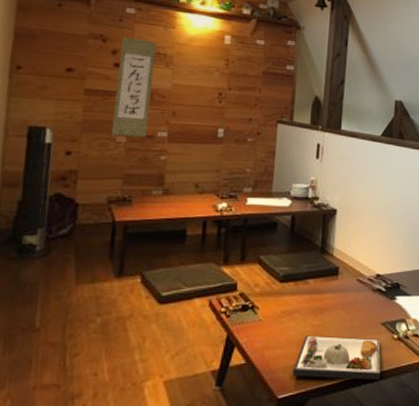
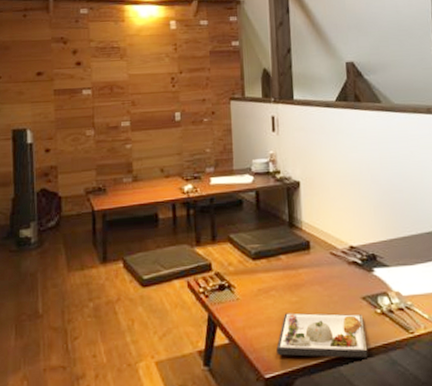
wall scroll: present [110,36,157,138] -> none [79,33,113,130]

